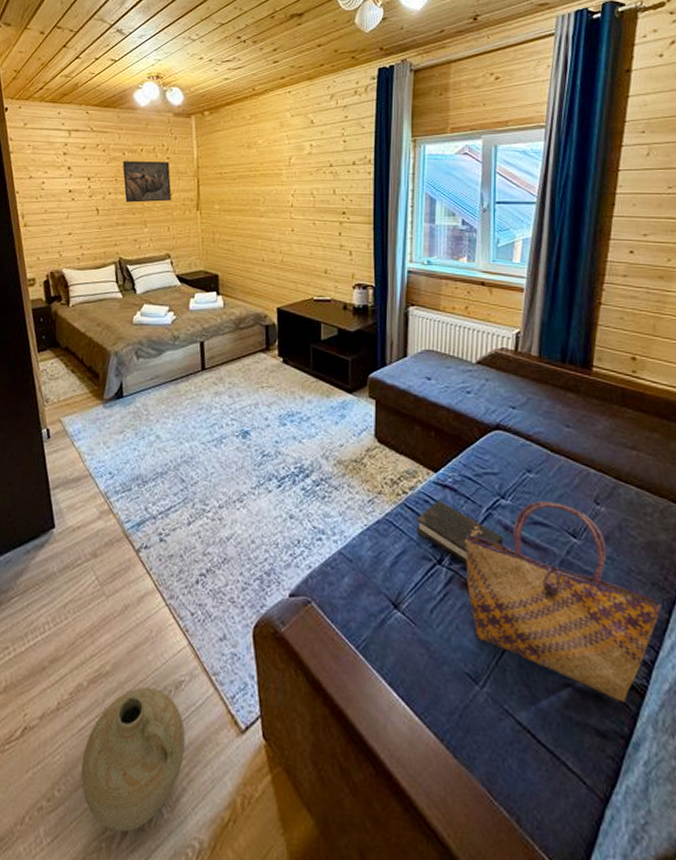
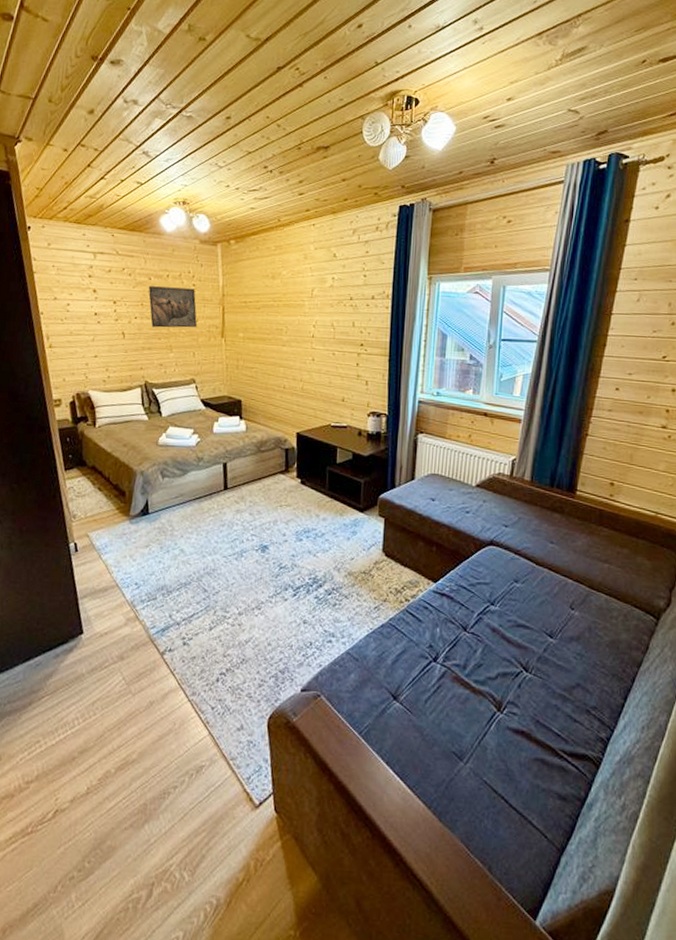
ceramic jug: present [80,687,186,832] -> none [109,771,205,894]
hardback book: present [416,500,503,565] -> none [416,607,490,662]
tote bag: present [465,500,661,703] -> none [457,606,618,773]

